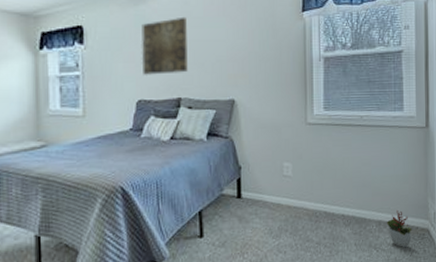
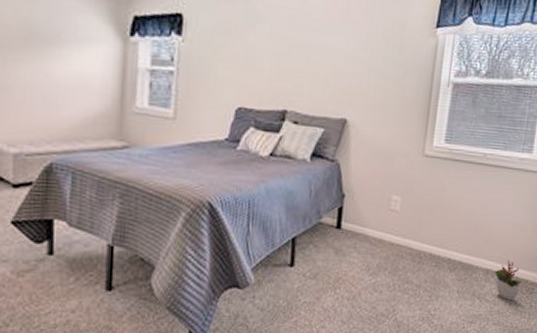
wall art: present [141,16,188,76] -> none [246,17,303,83]

